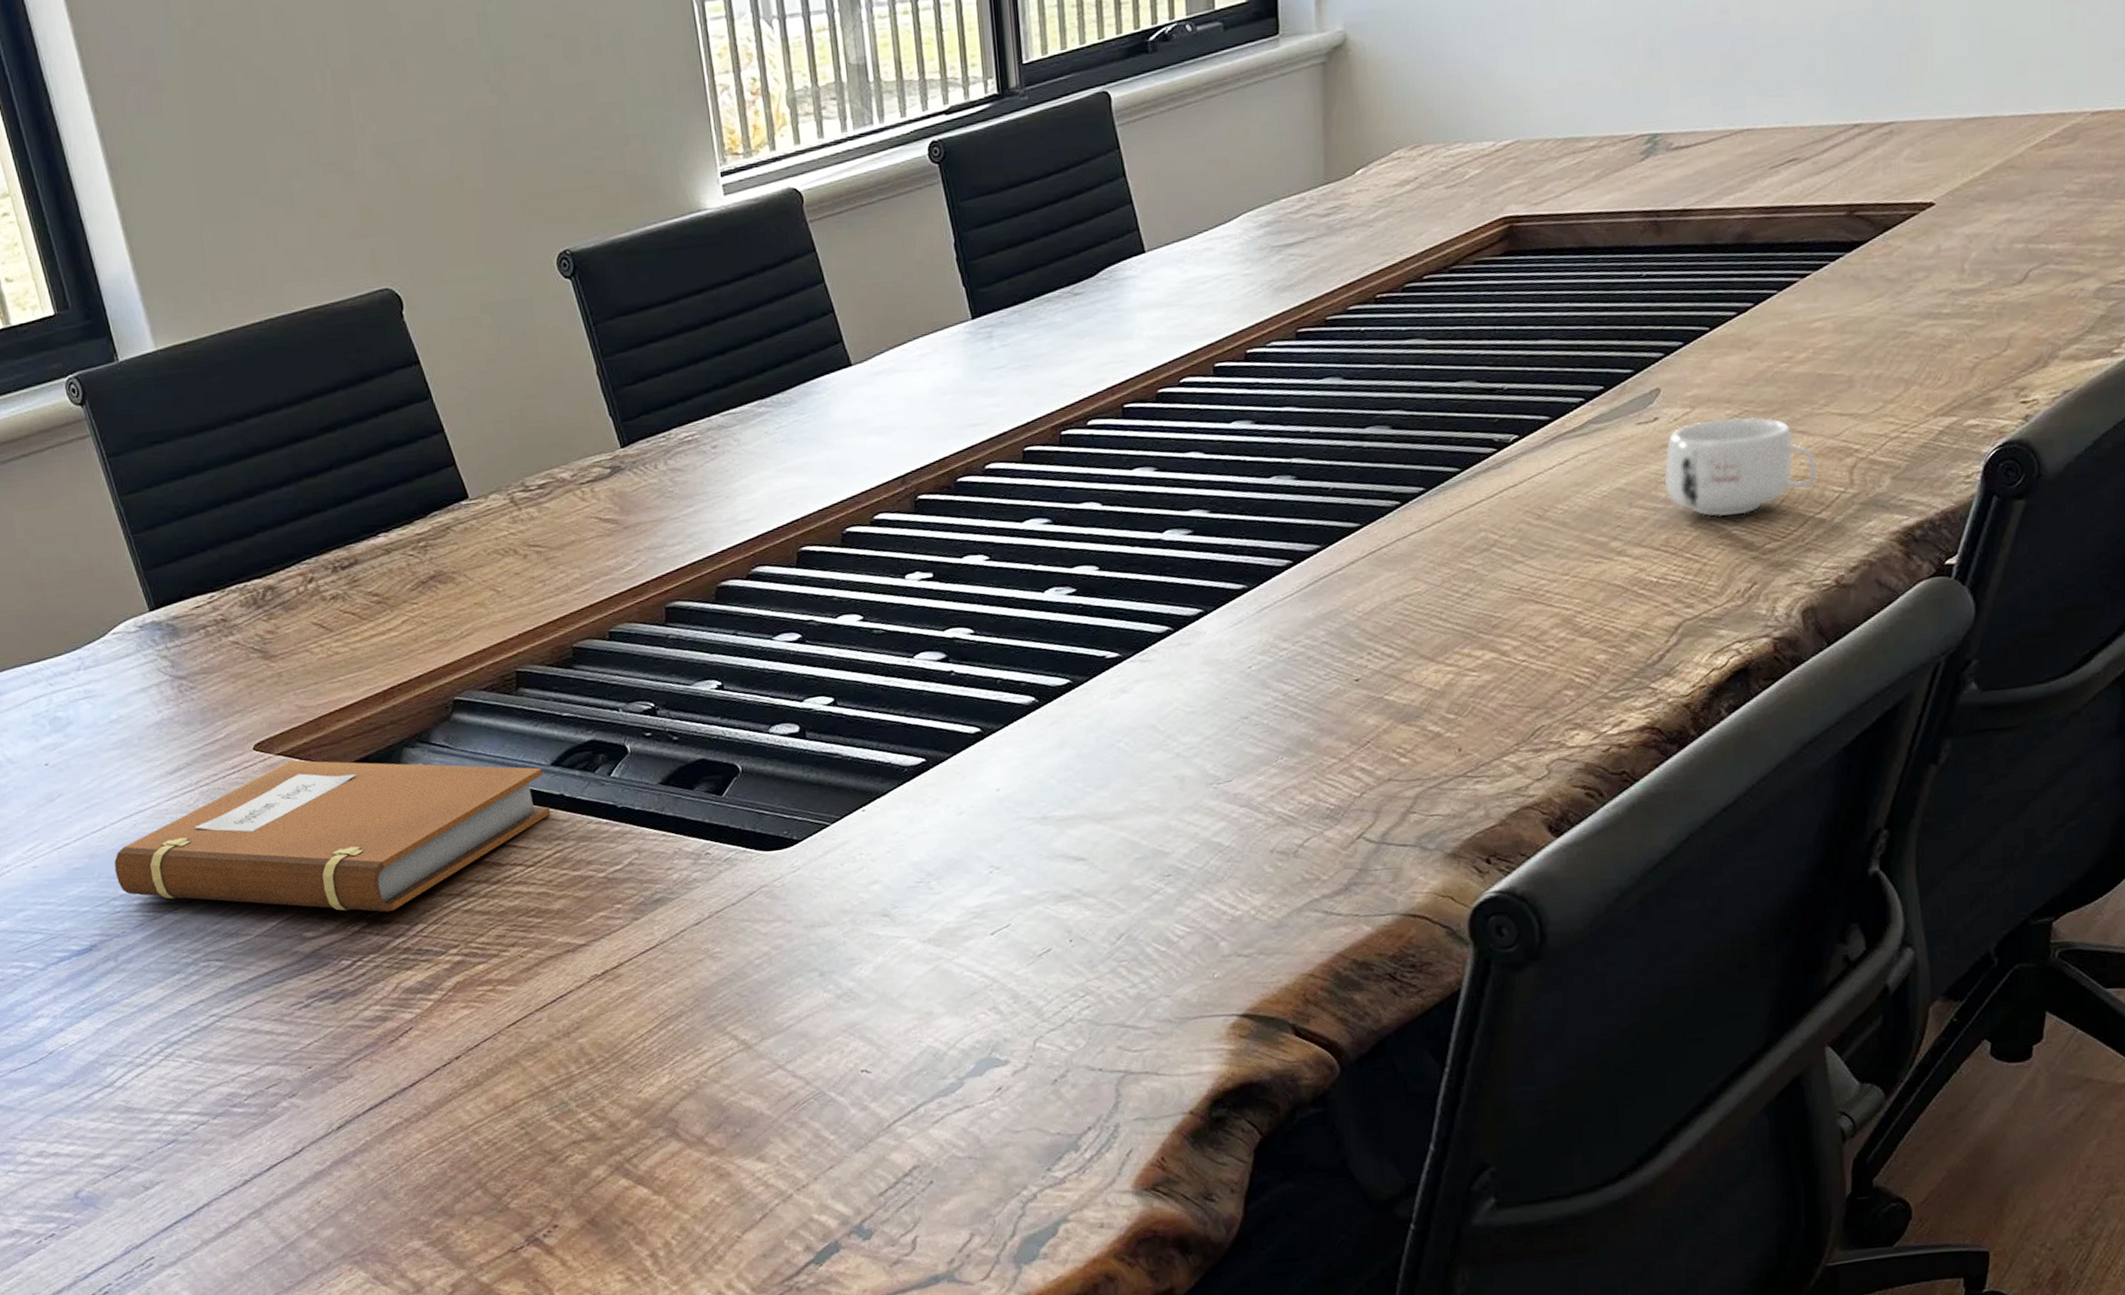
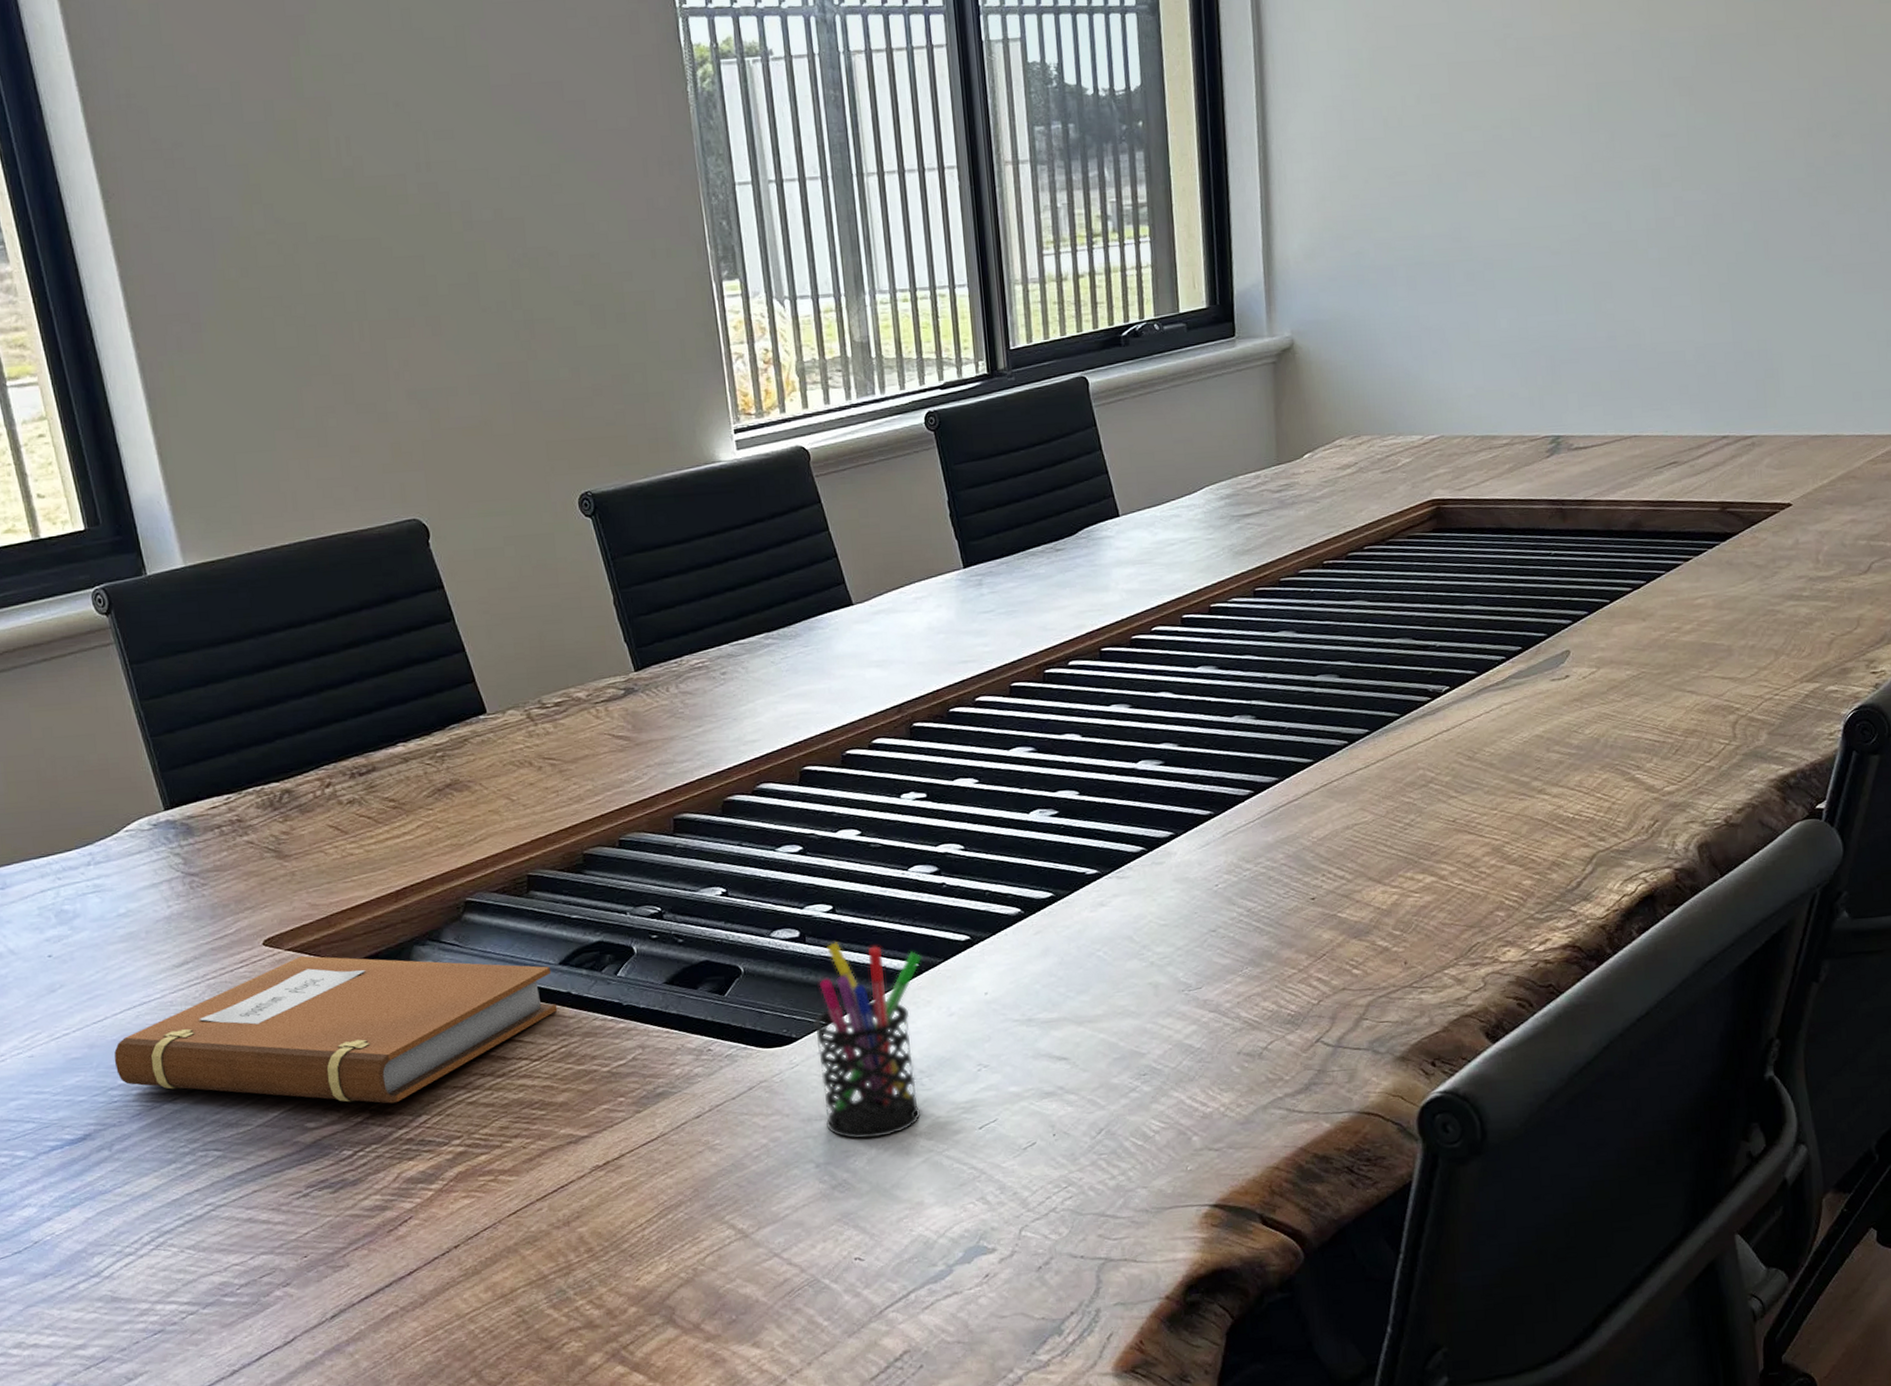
pen holder: none [814,737,930,947] -> present [813,942,922,1140]
mug: present [1664,416,1817,517] -> none [1576,677,1705,763]

